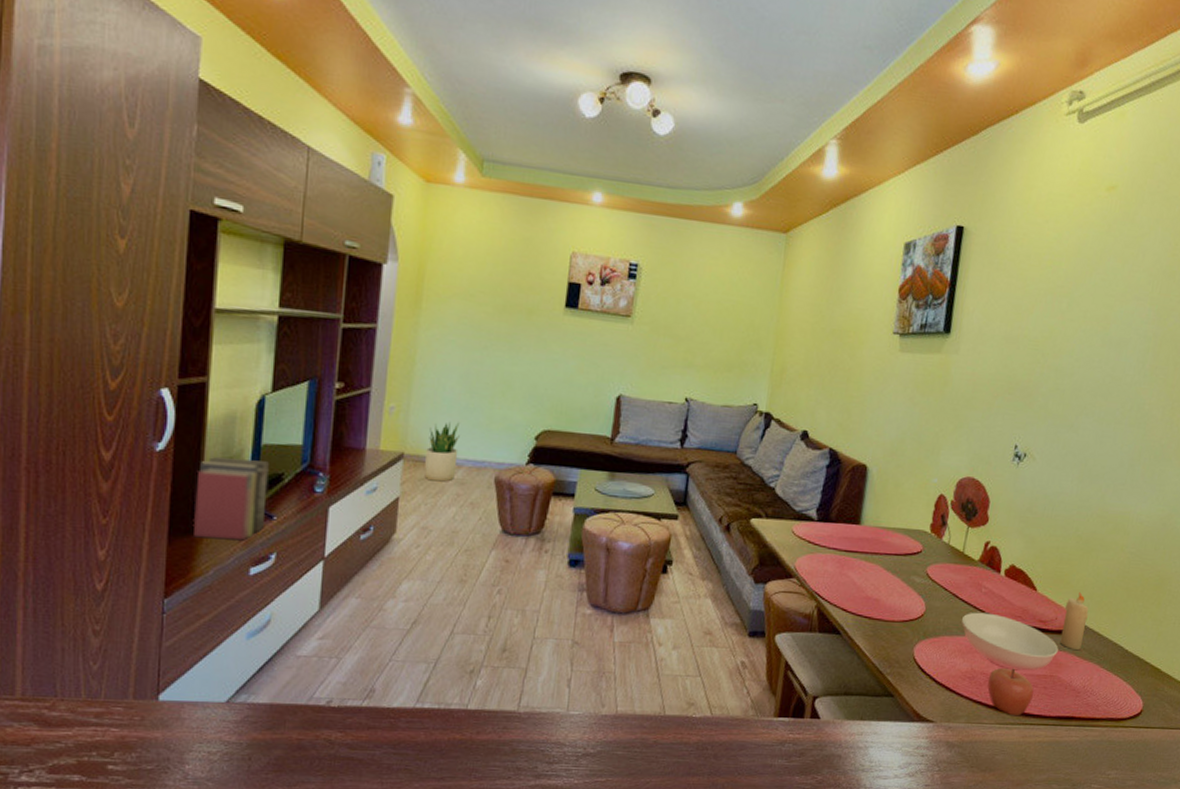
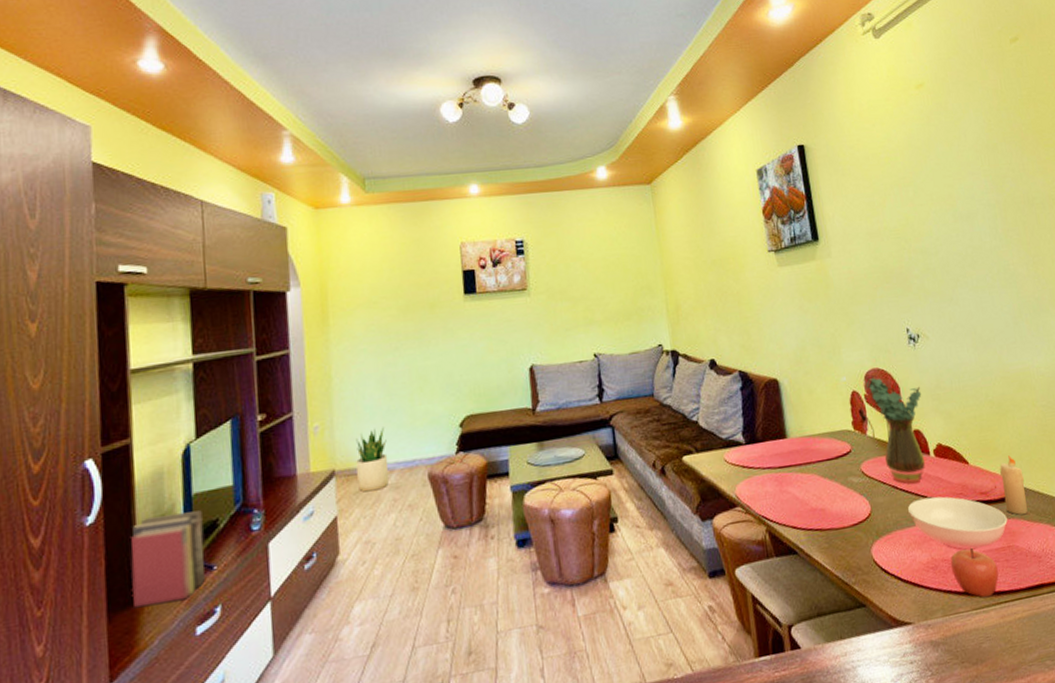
vase: none [952,481,1011,598] -> present [864,375,925,485]

